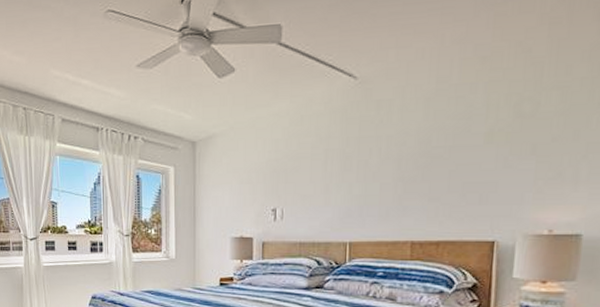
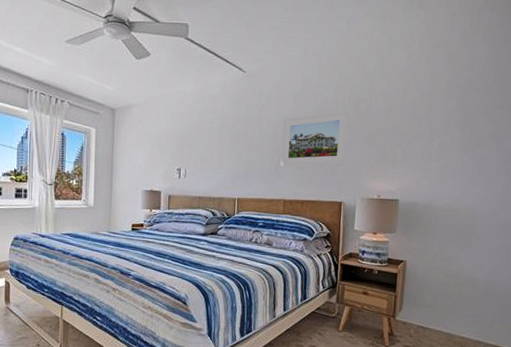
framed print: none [406,115,507,198] -> present [280,110,350,167]

